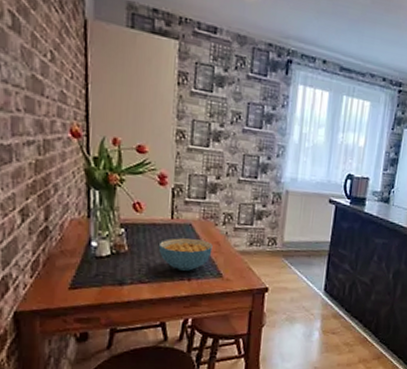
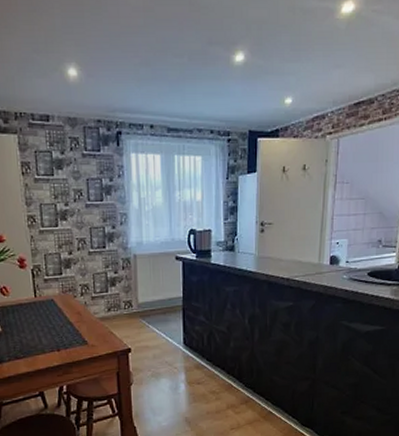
cereal bowl: present [158,238,213,271] -> none [27,312,75,343]

